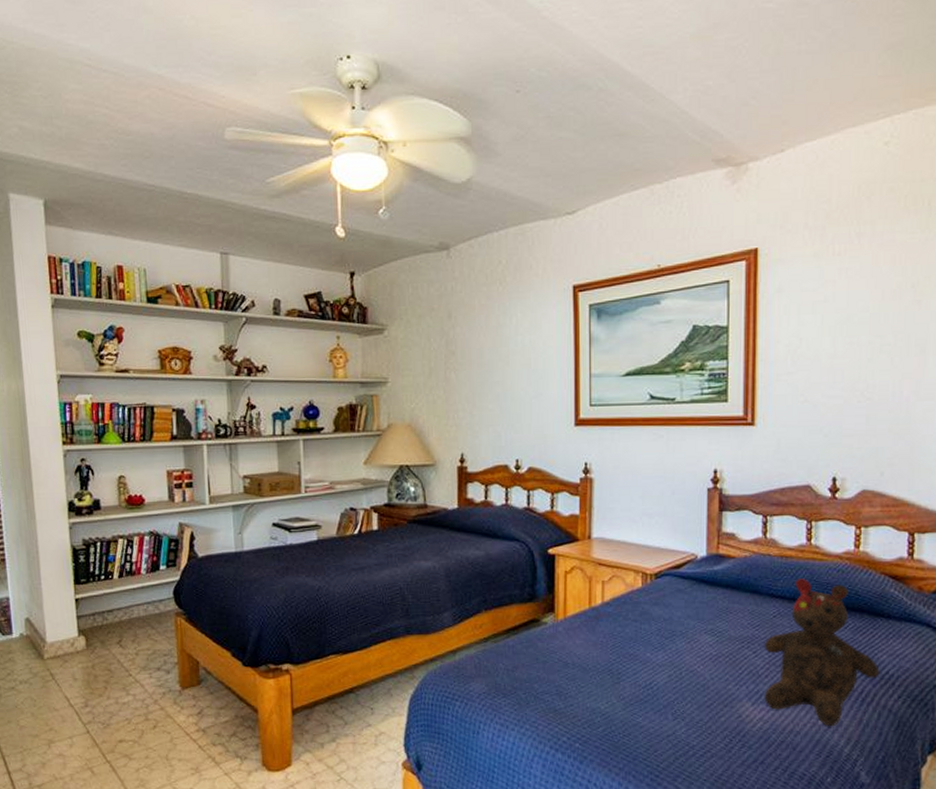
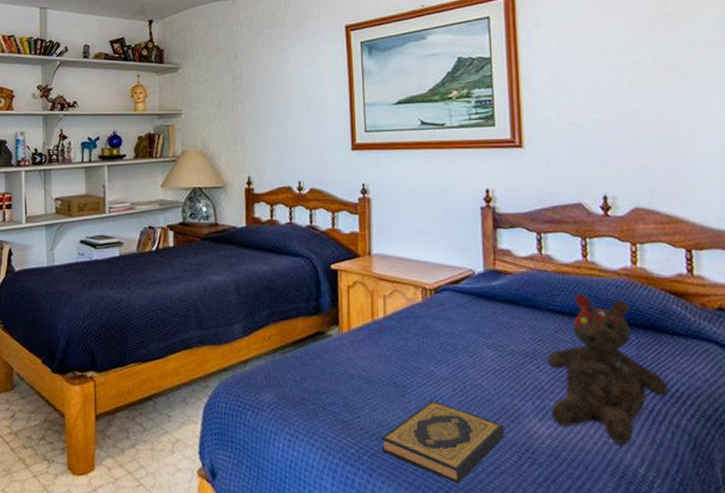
hardback book: none [593,687,718,767] -> present [381,400,505,483]

